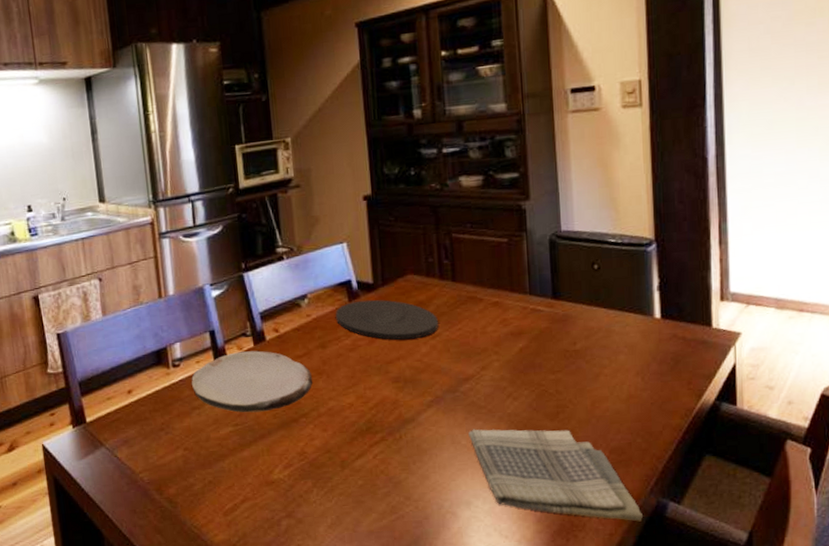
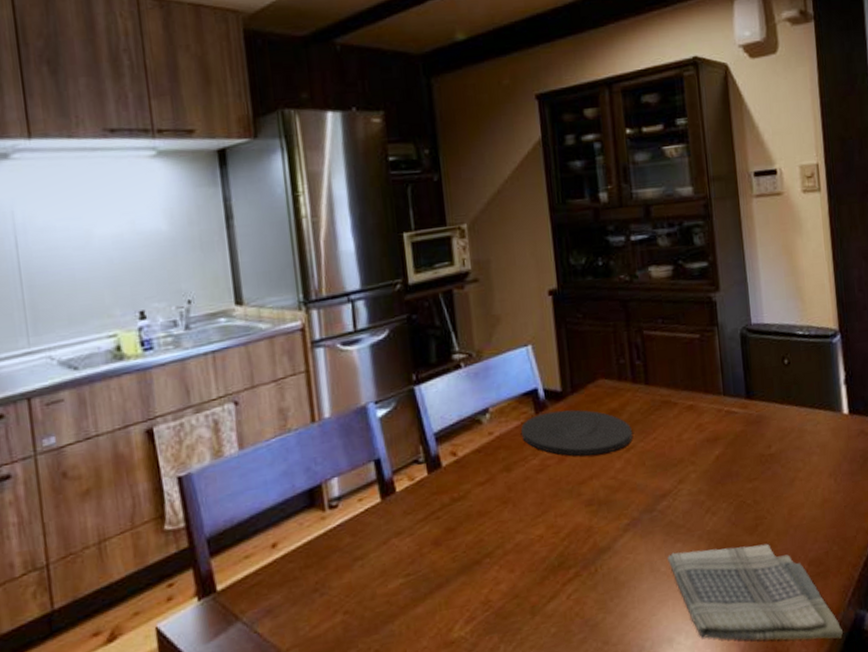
plate: present [191,350,313,413] -> none [352,480,497,560]

